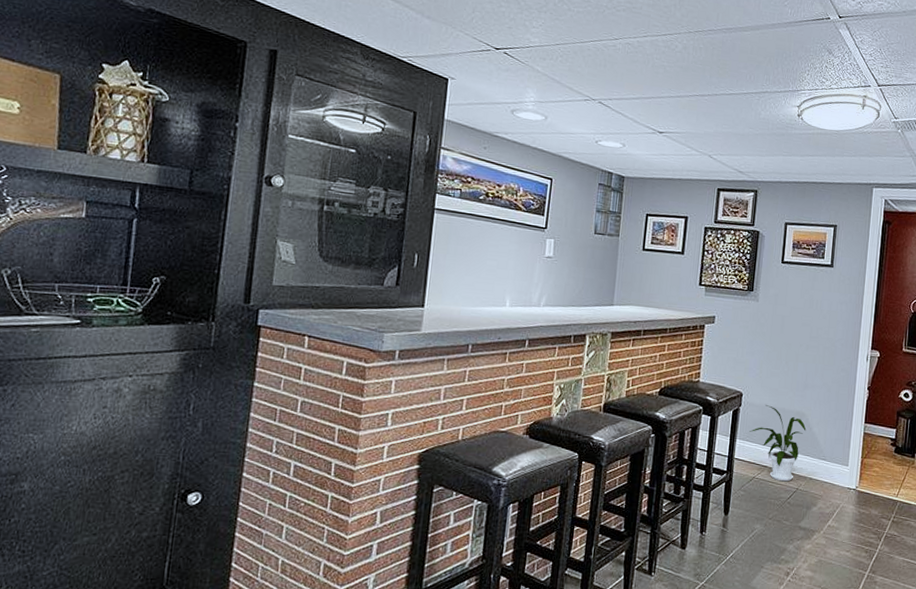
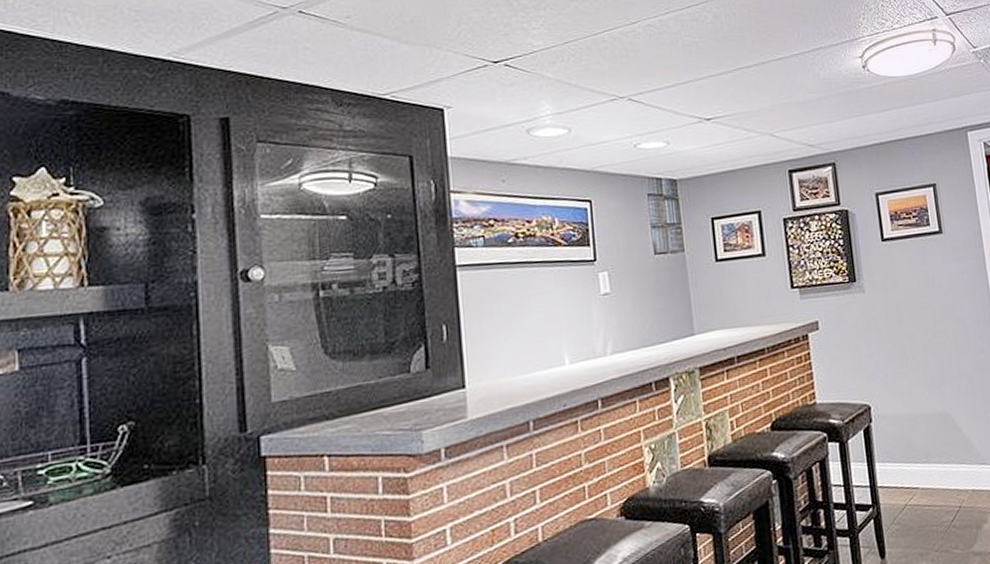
house plant: present [750,405,806,482] -> none [888,413,955,503]

